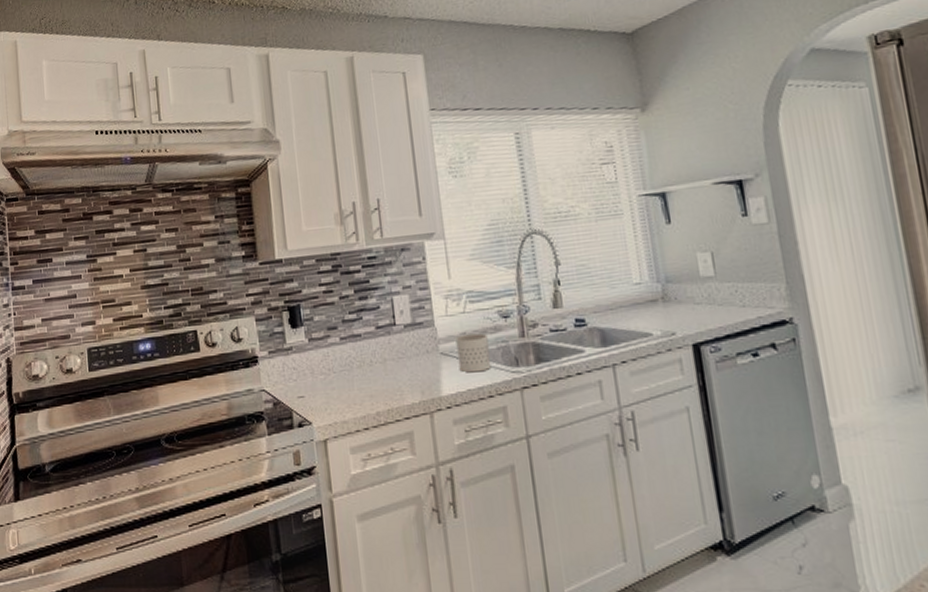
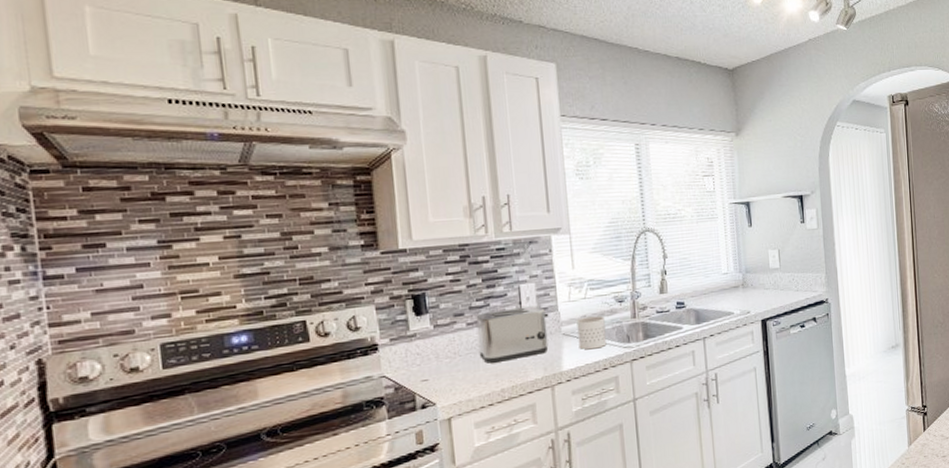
toaster: none [349,320,425,384] -> present [476,305,549,364]

